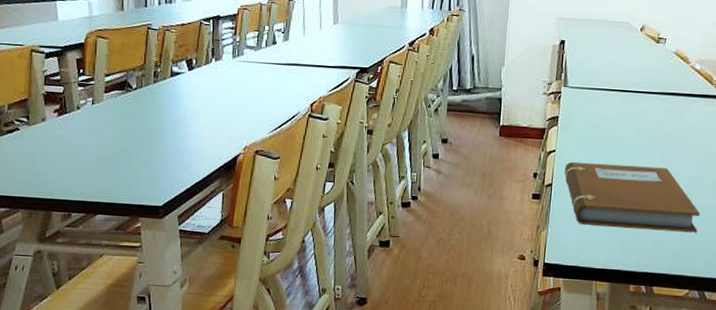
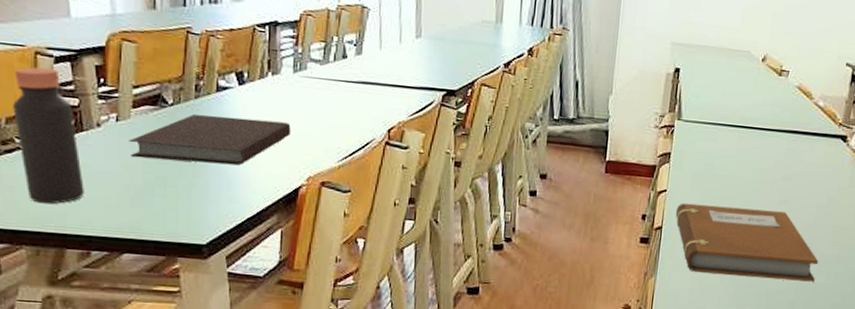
bottle: none [13,62,67,175] -> present [13,67,84,204]
notebook: none [101,96,231,138] -> present [129,114,291,165]

